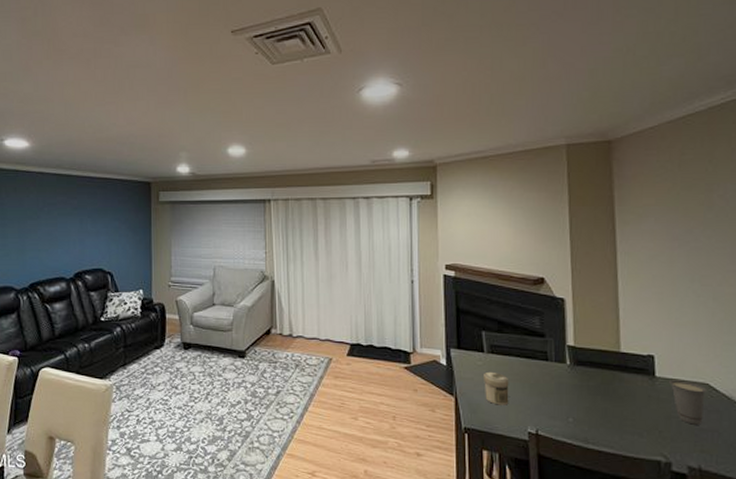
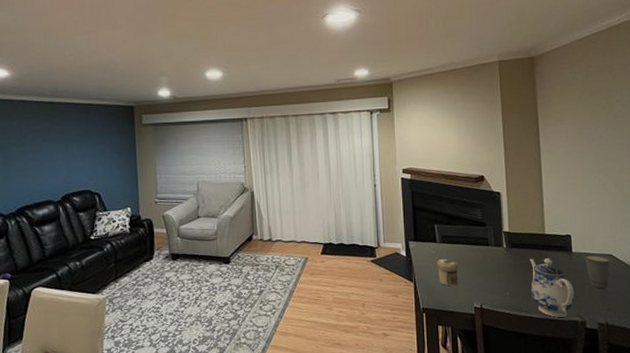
teapot: none [599,381,657,456] -> present [529,258,575,318]

